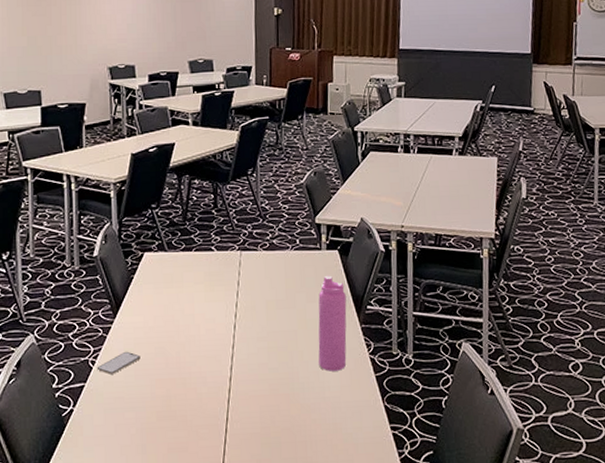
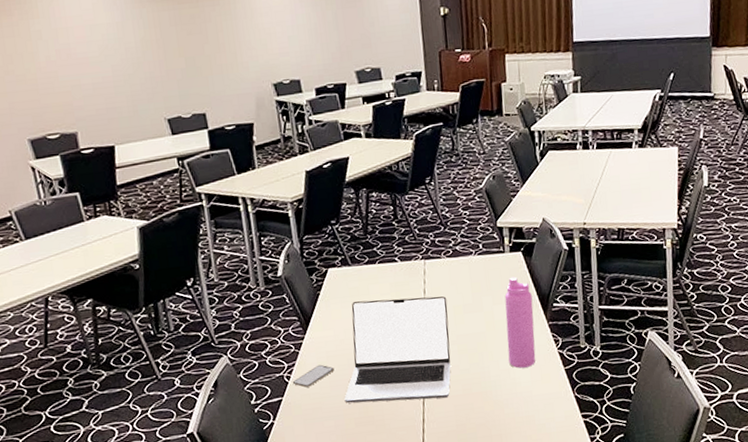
laptop: none [148,288,261,398] -> present [344,296,451,404]

